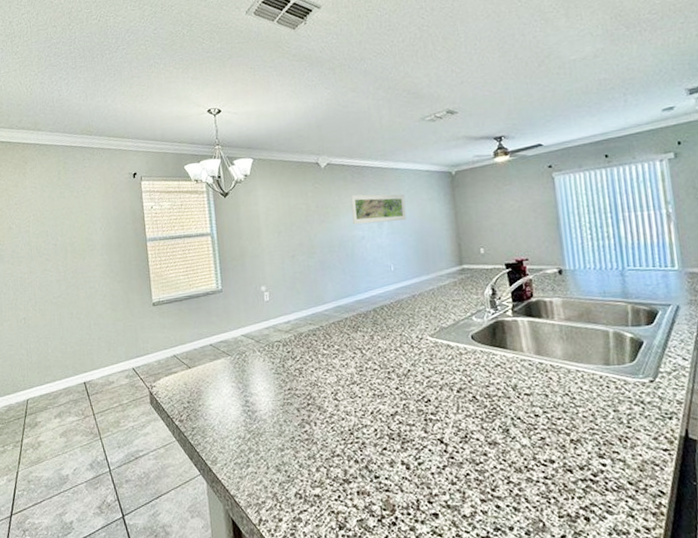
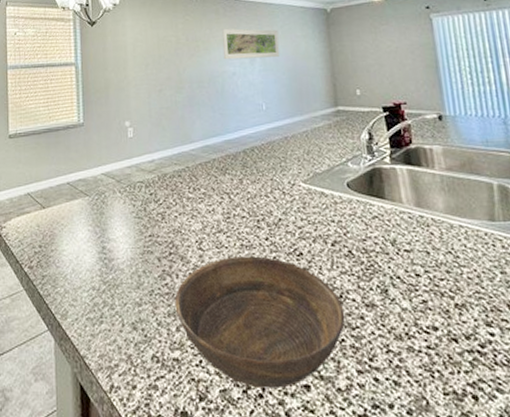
bowl: none [314,404,470,517] -> present [175,256,346,388]

